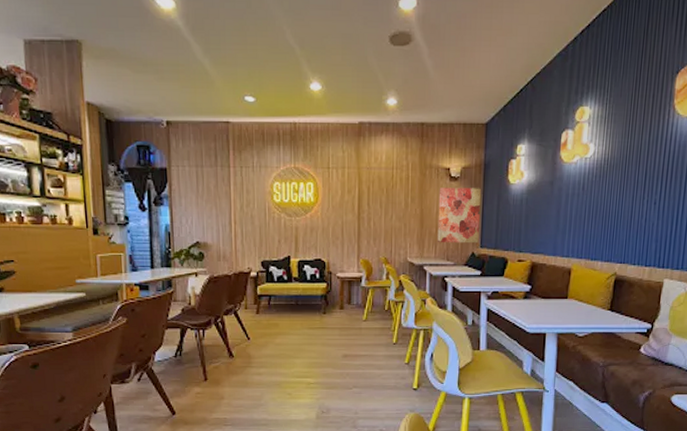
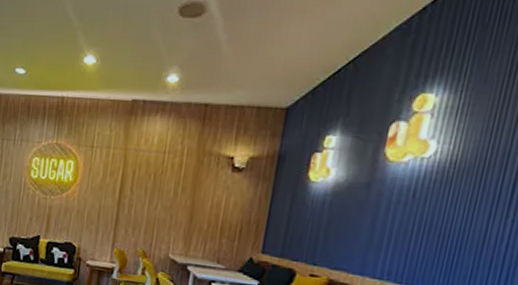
wall art: present [437,187,481,244] -> none [208,178,271,248]

